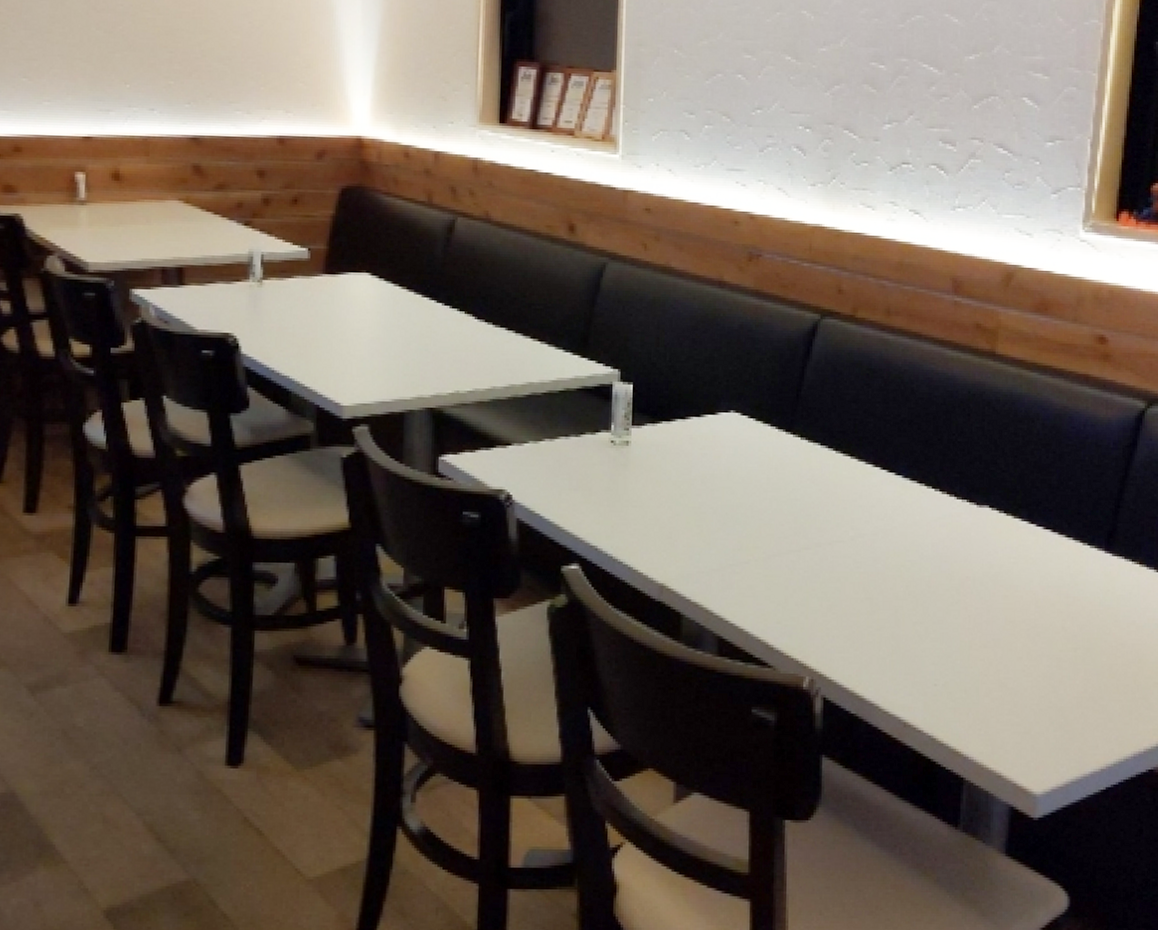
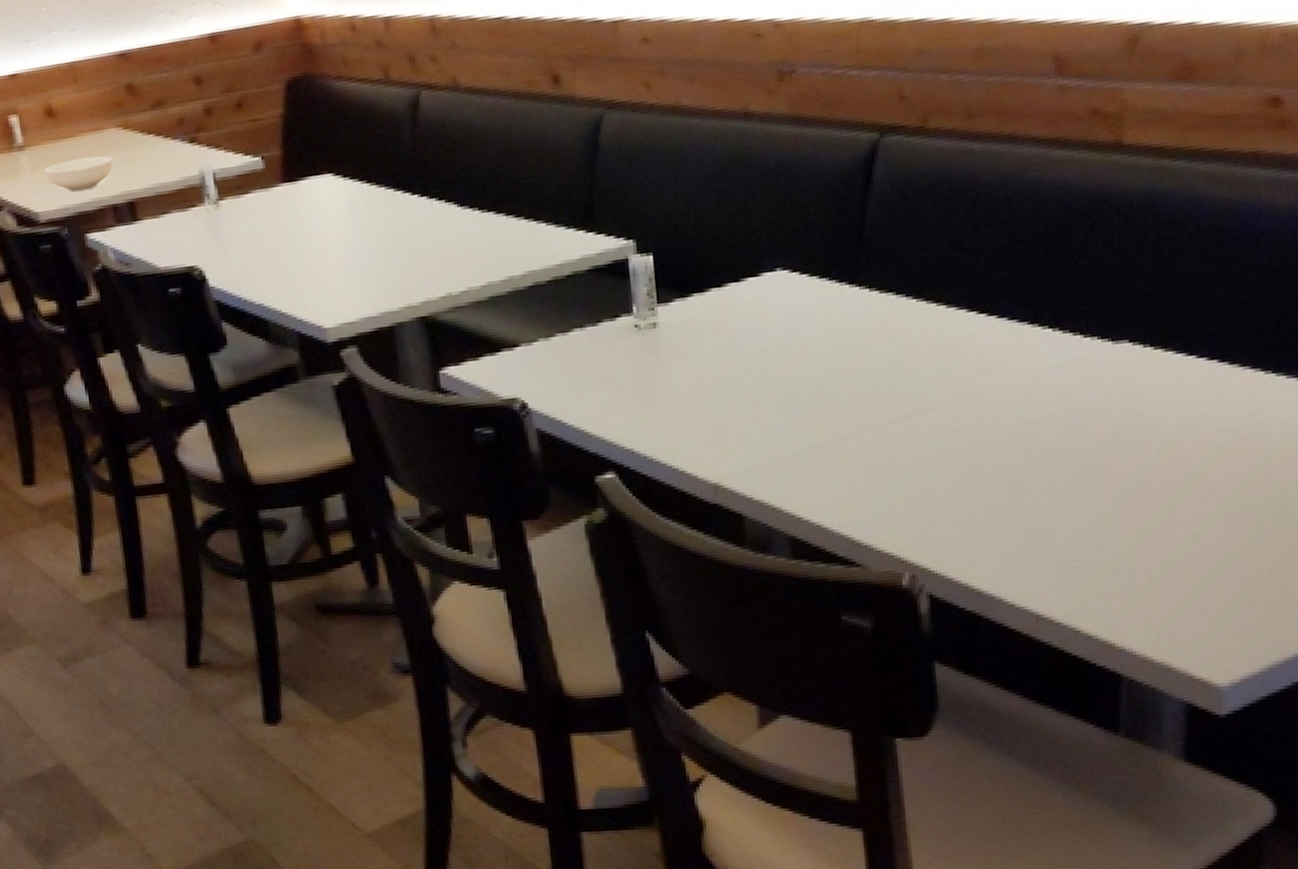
bowl: none [101,221,169,250] -> present [44,156,113,192]

